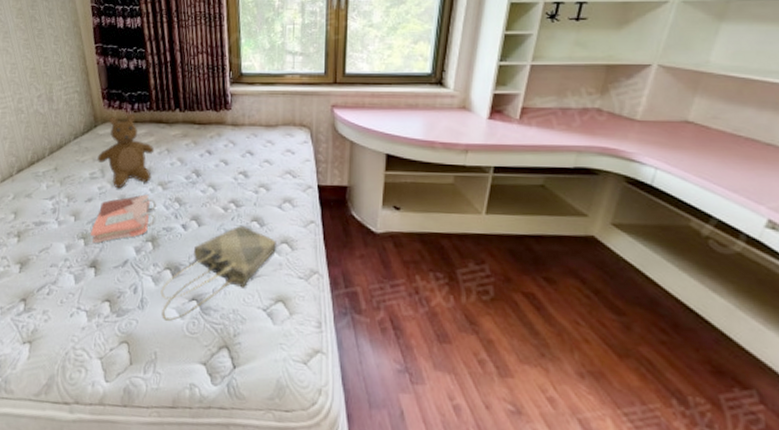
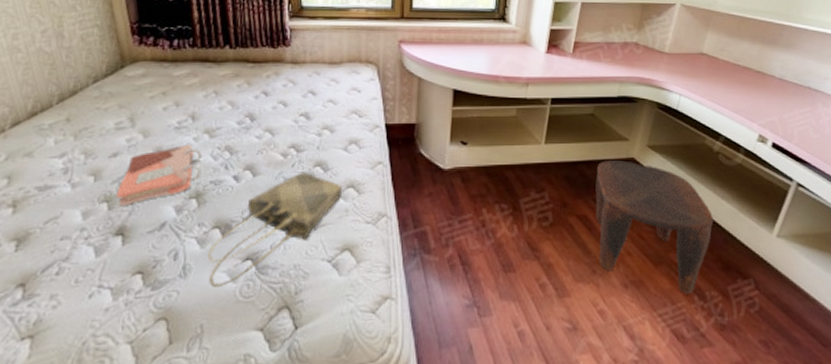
teddy bear: present [97,113,155,189] -> none [125,51,200,140]
stool: none [545,236,700,396] -> present [595,160,713,294]

